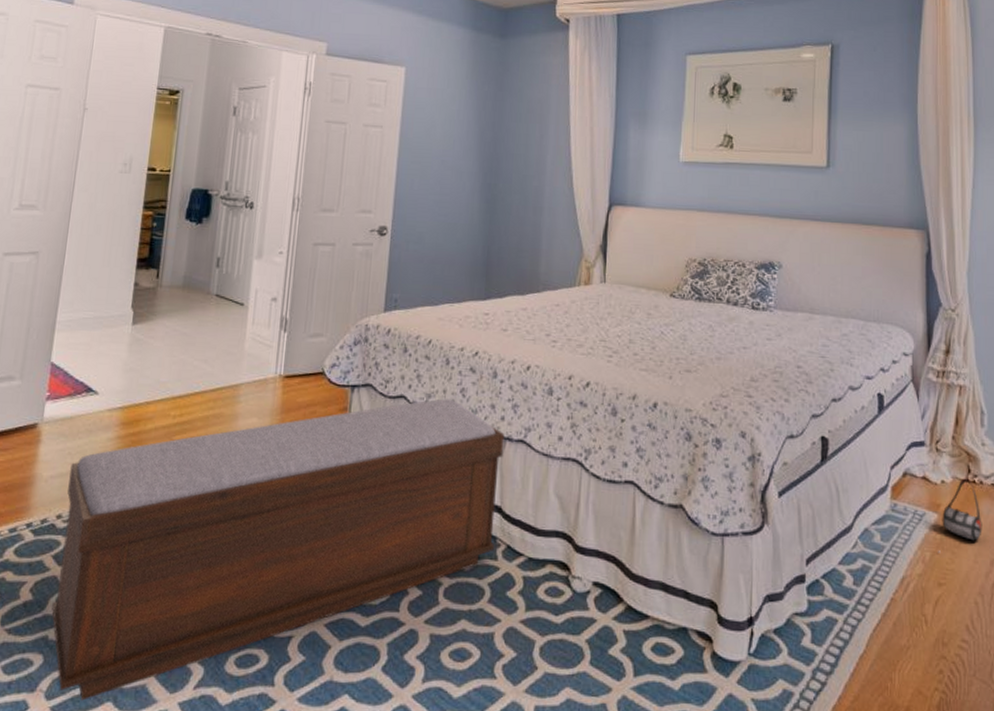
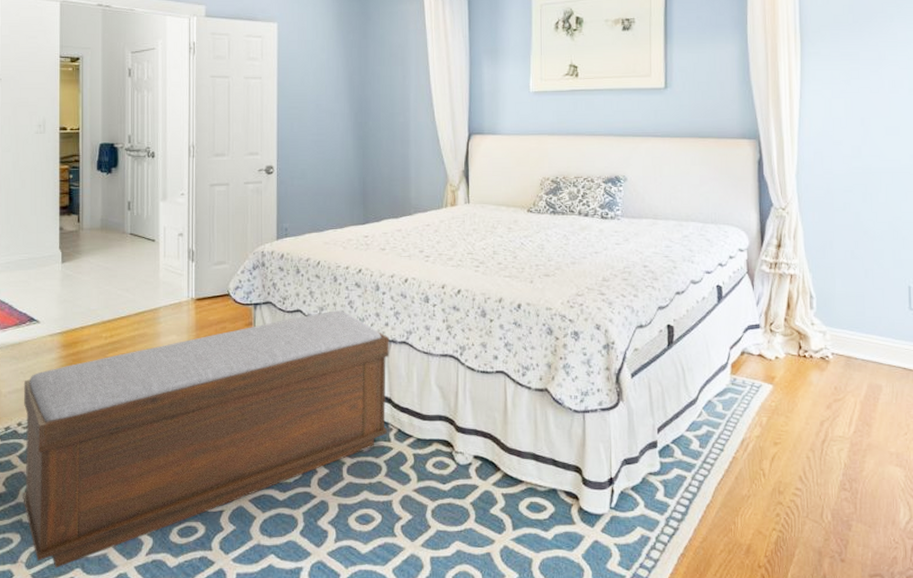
bag: present [938,478,982,553] -> none [773,353,813,418]

